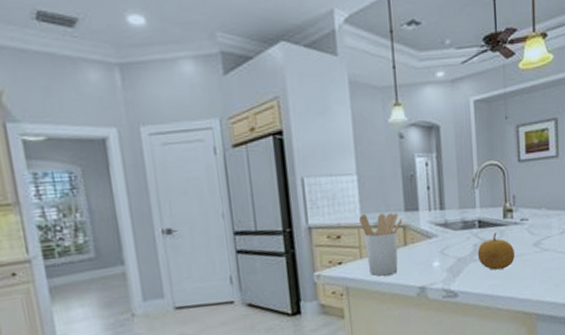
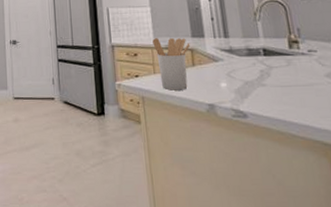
fruit: present [477,232,515,270] -> none [264,61,306,96]

